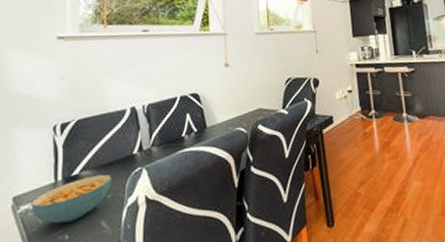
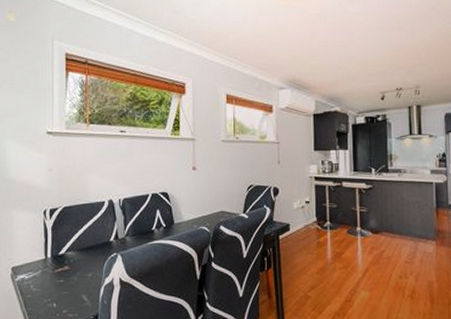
cereal bowl: present [32,174,112,224] -> none [27,256,92,293]

